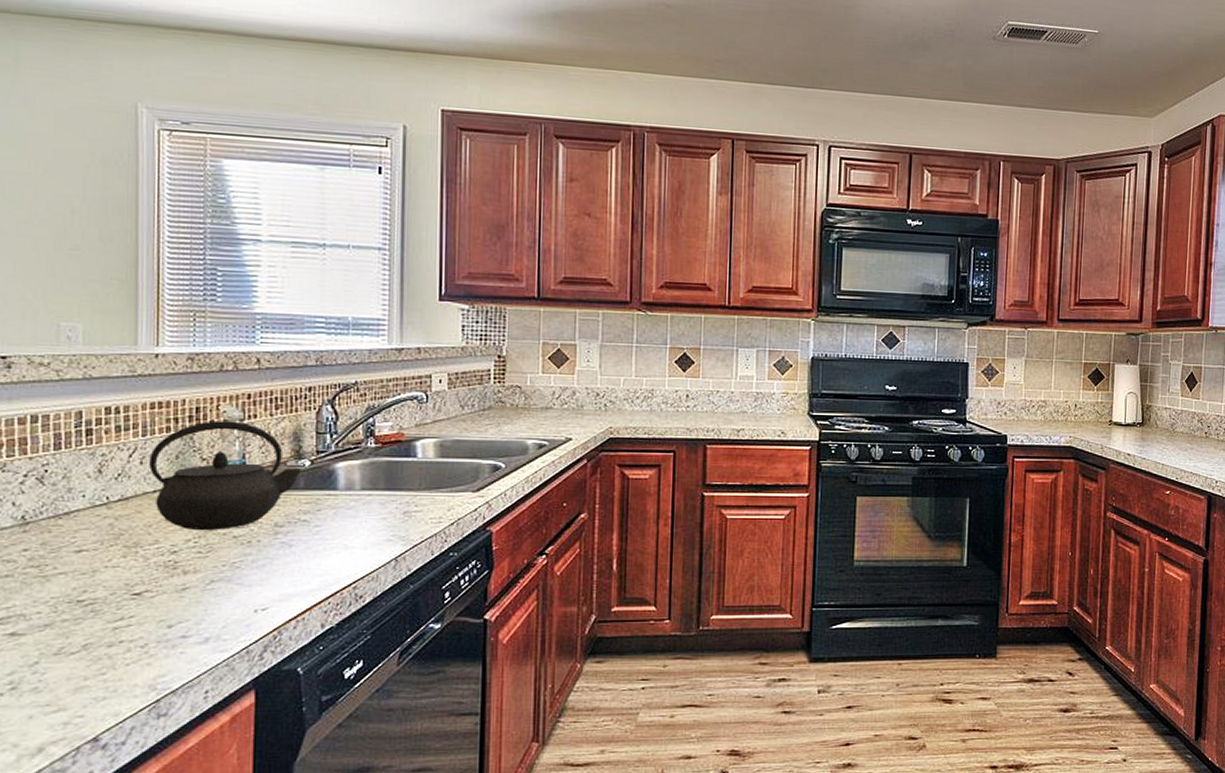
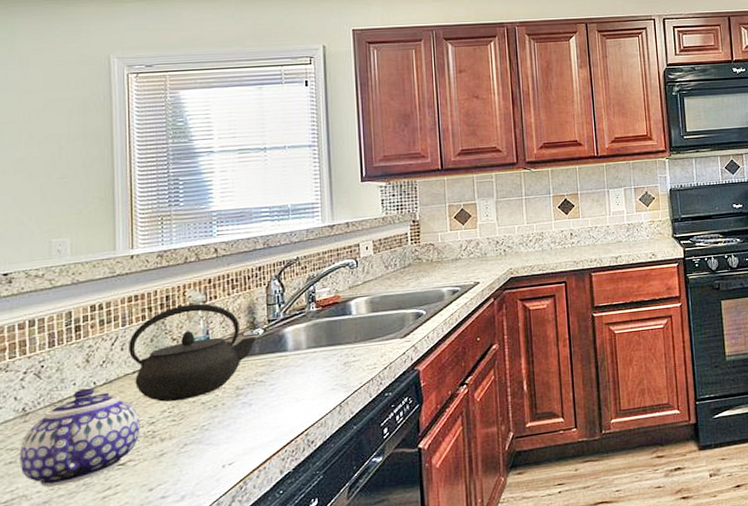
teapot: none [17,502,160,608] -> present [19,387,140,487]

